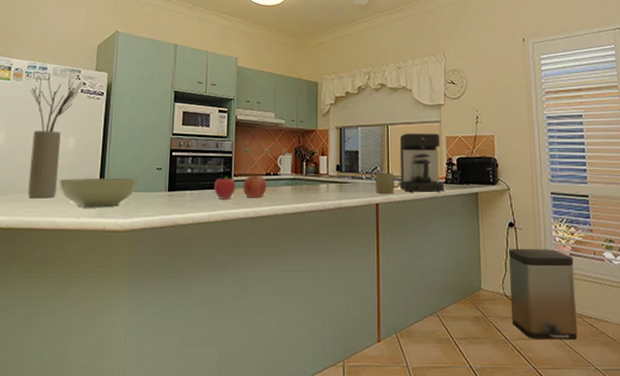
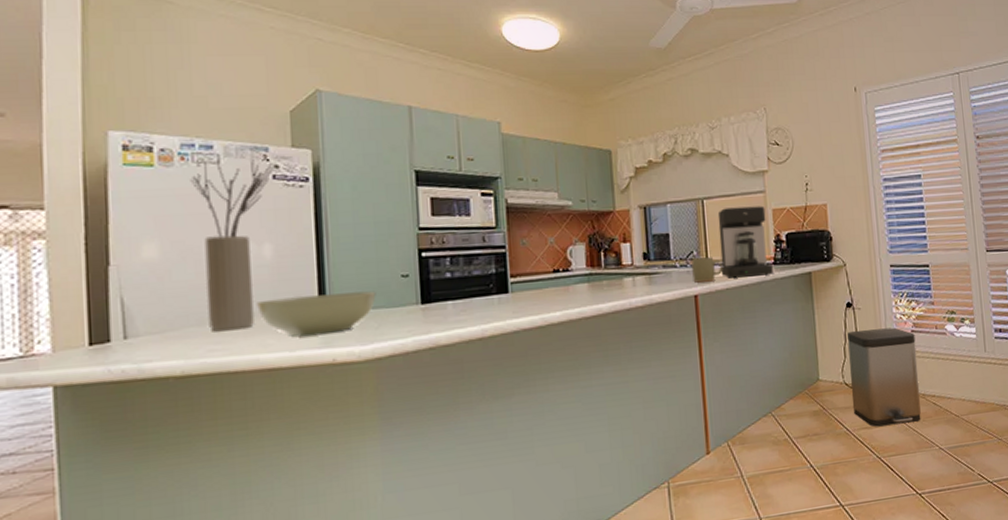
fruit: present [214,176,235,199] -> none [485,277,514,308]
fruit: present [242,173,267,198] -> none [523,271,557,303]

